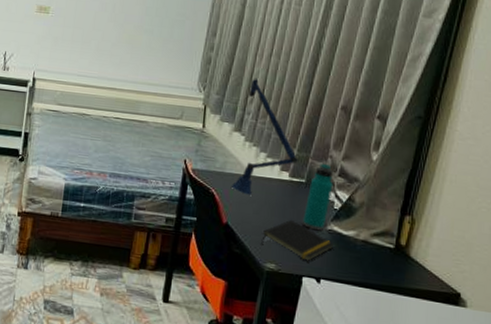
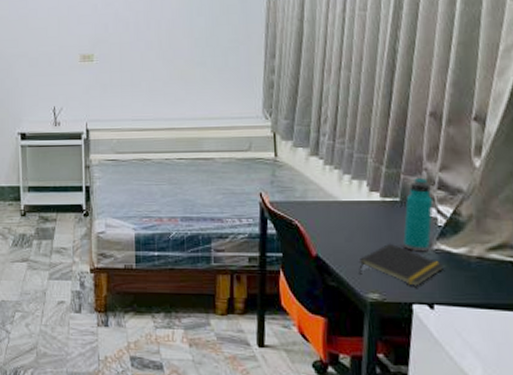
desk lamp: present [231,78,298,195] -> none [315,96,388,222]

